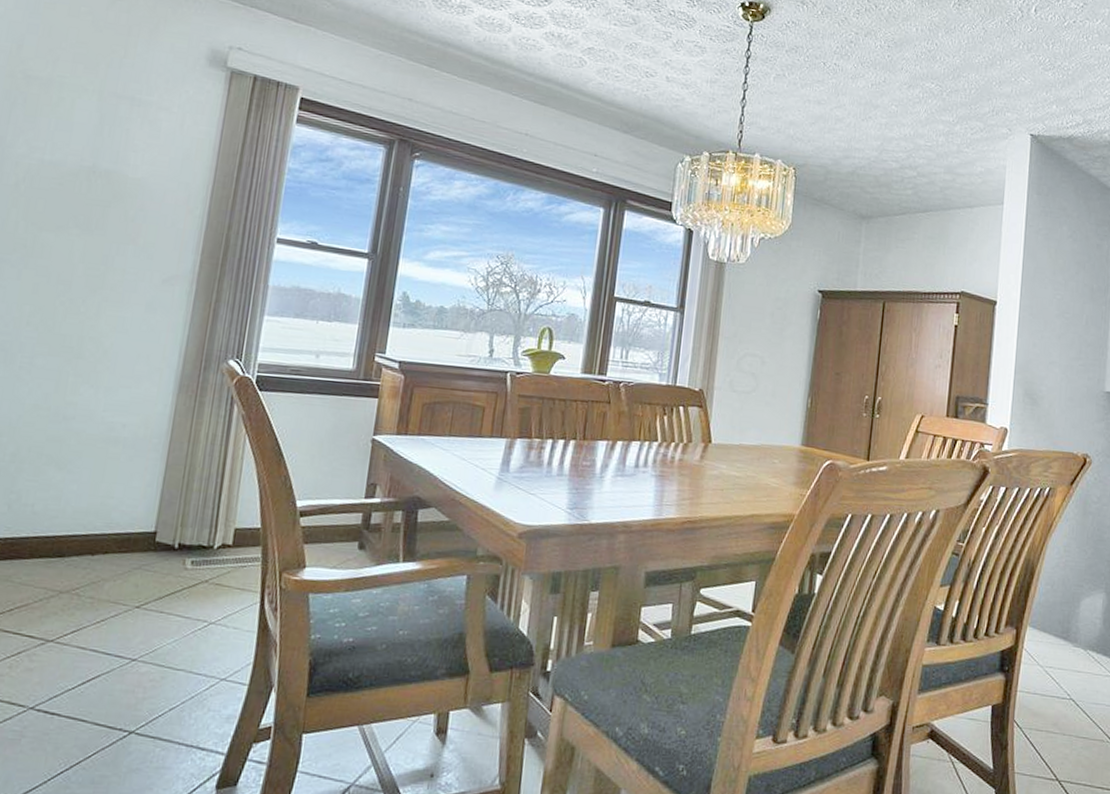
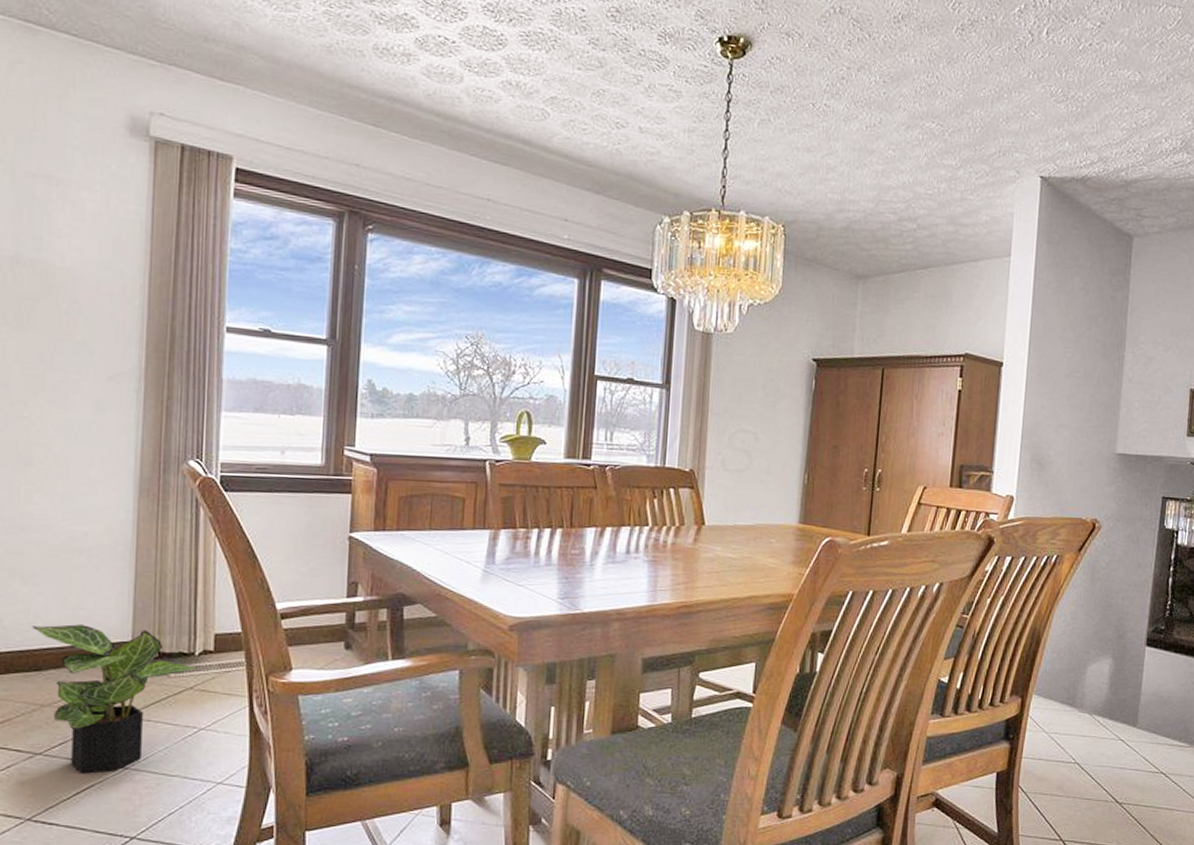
potted plant: none [61,512,216,664] -> present [32,624,199,774]

